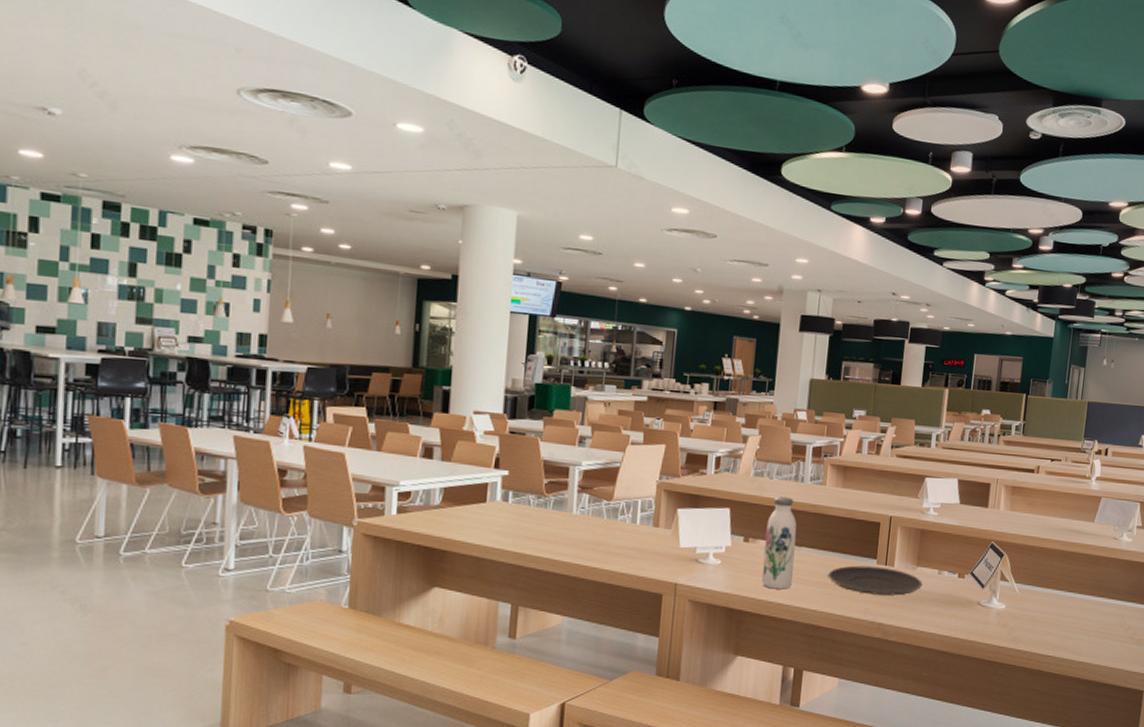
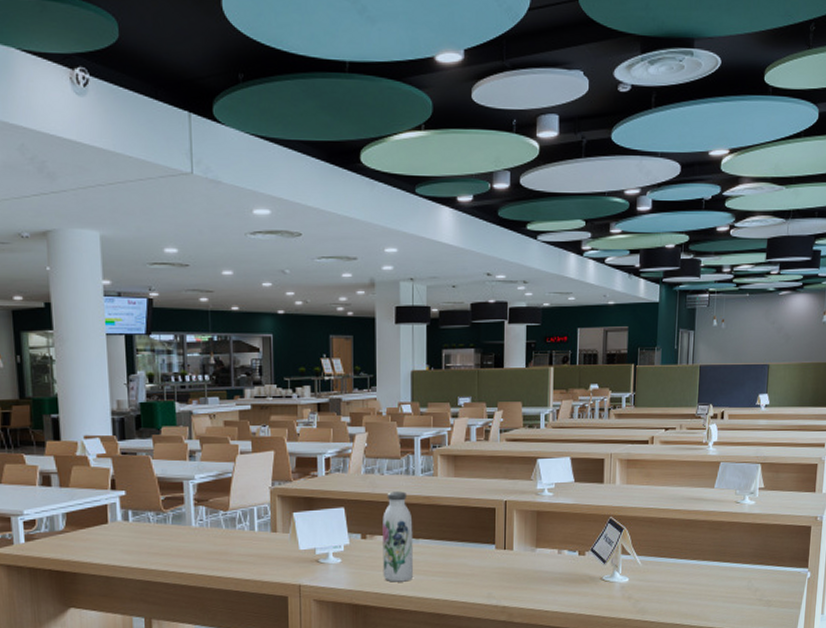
plate: present [828,565,923,596] -> none [448,551,543,579]

